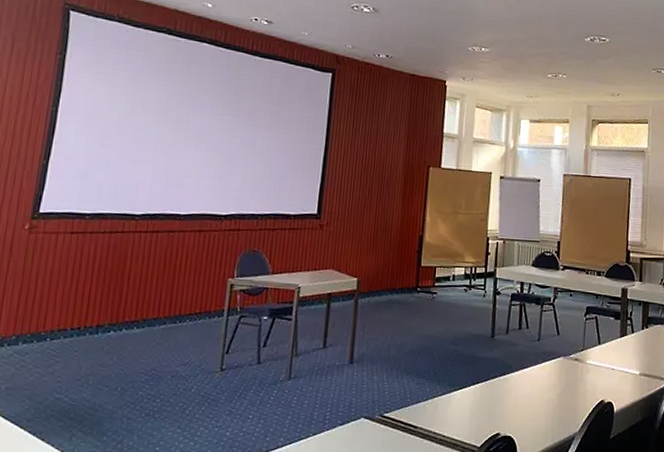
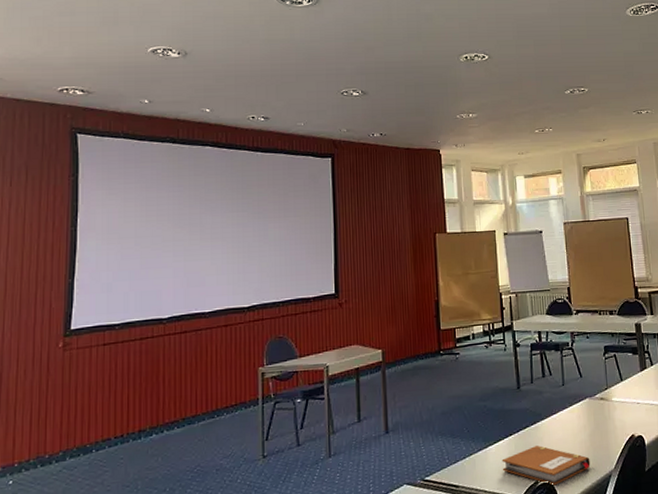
notebook: none [464,398,555,440] -> present [502,445,591,486]

